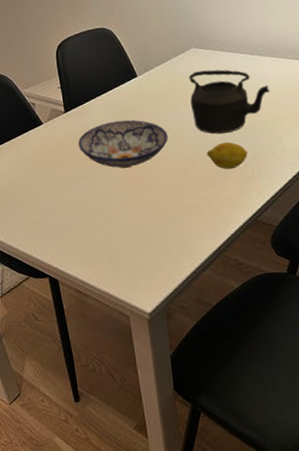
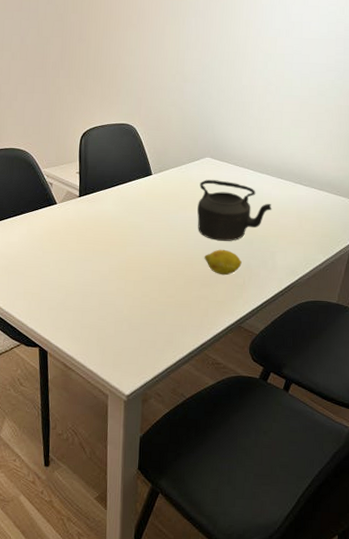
bowl: present [78,120,168,169] -> none [86,212,171,258]

